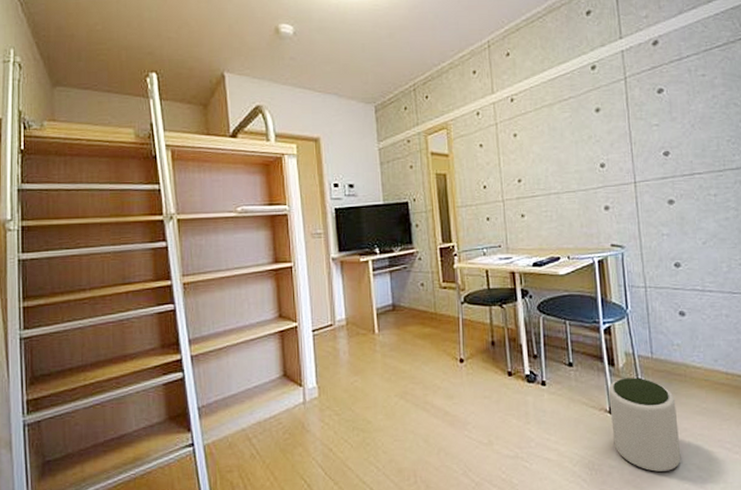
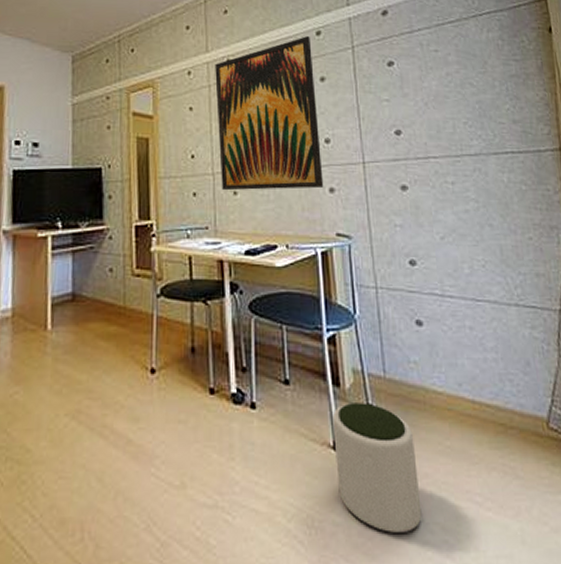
wall art: none [500,70,600,214] -> present [215,35,324,191]

